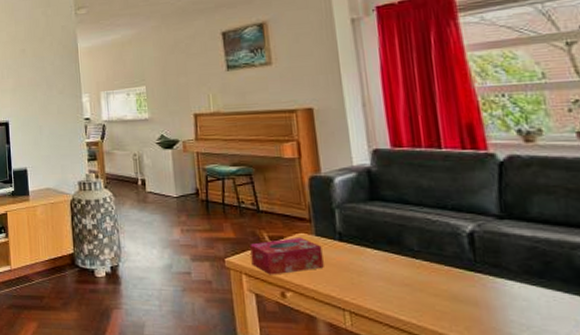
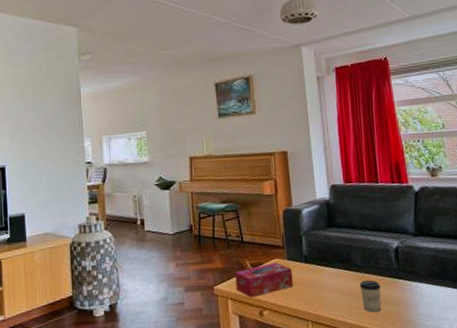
cup: none [416,269,450,311] -> present [359,280,382,312]

